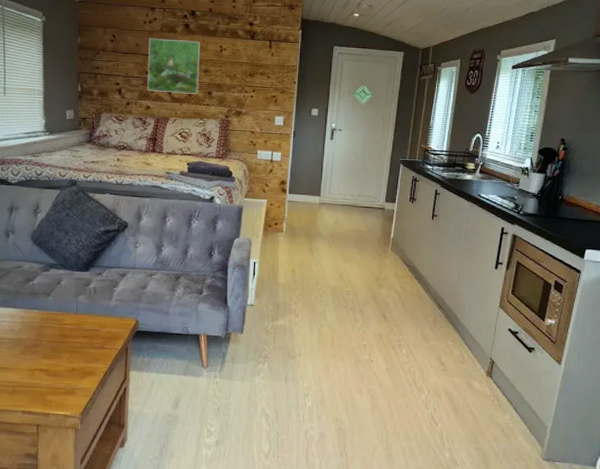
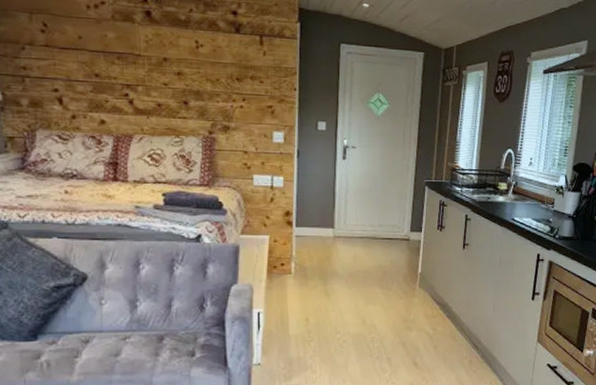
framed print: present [147,38,201,94] -> none [96,28,170,104]

